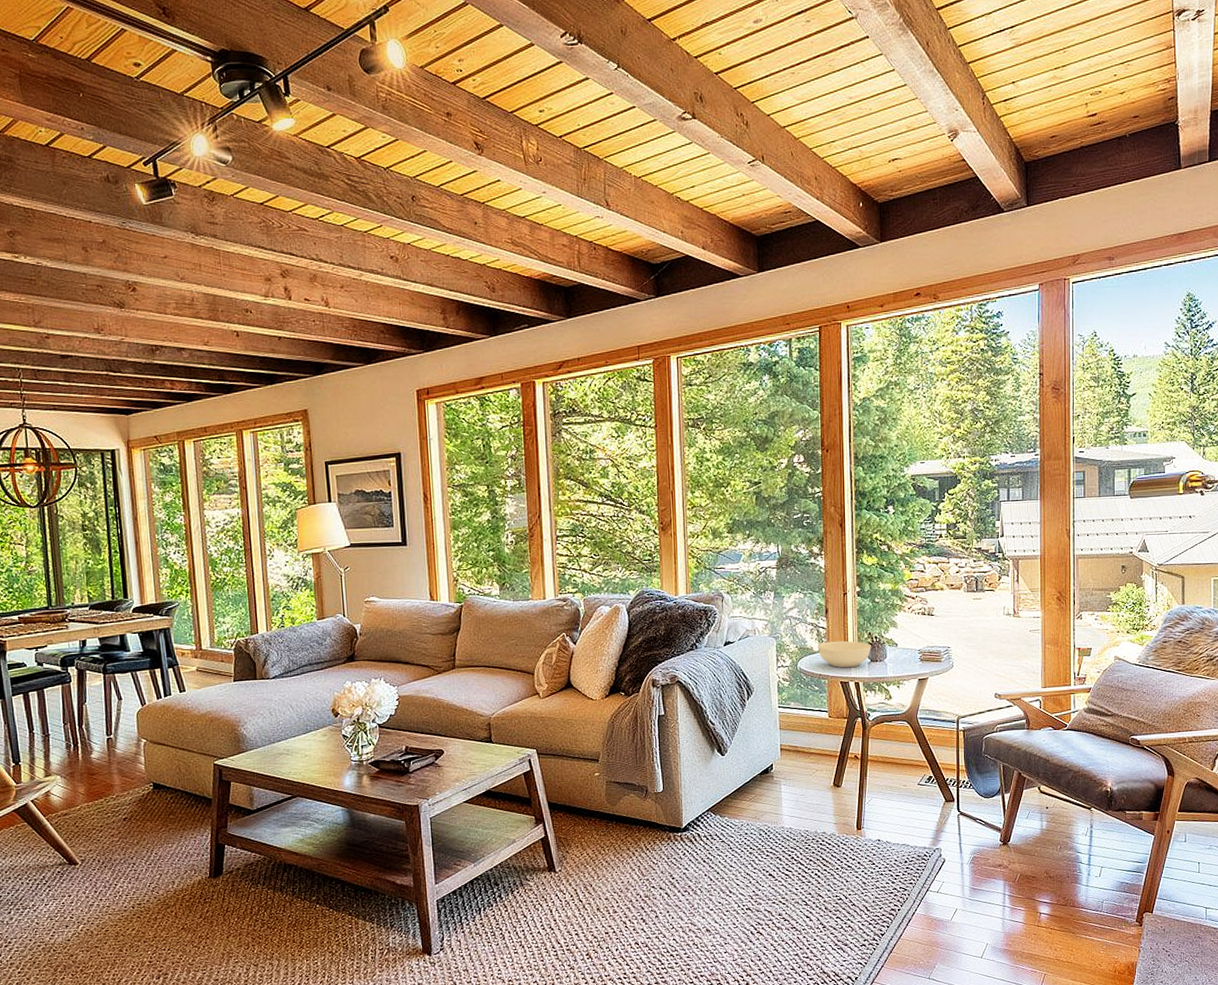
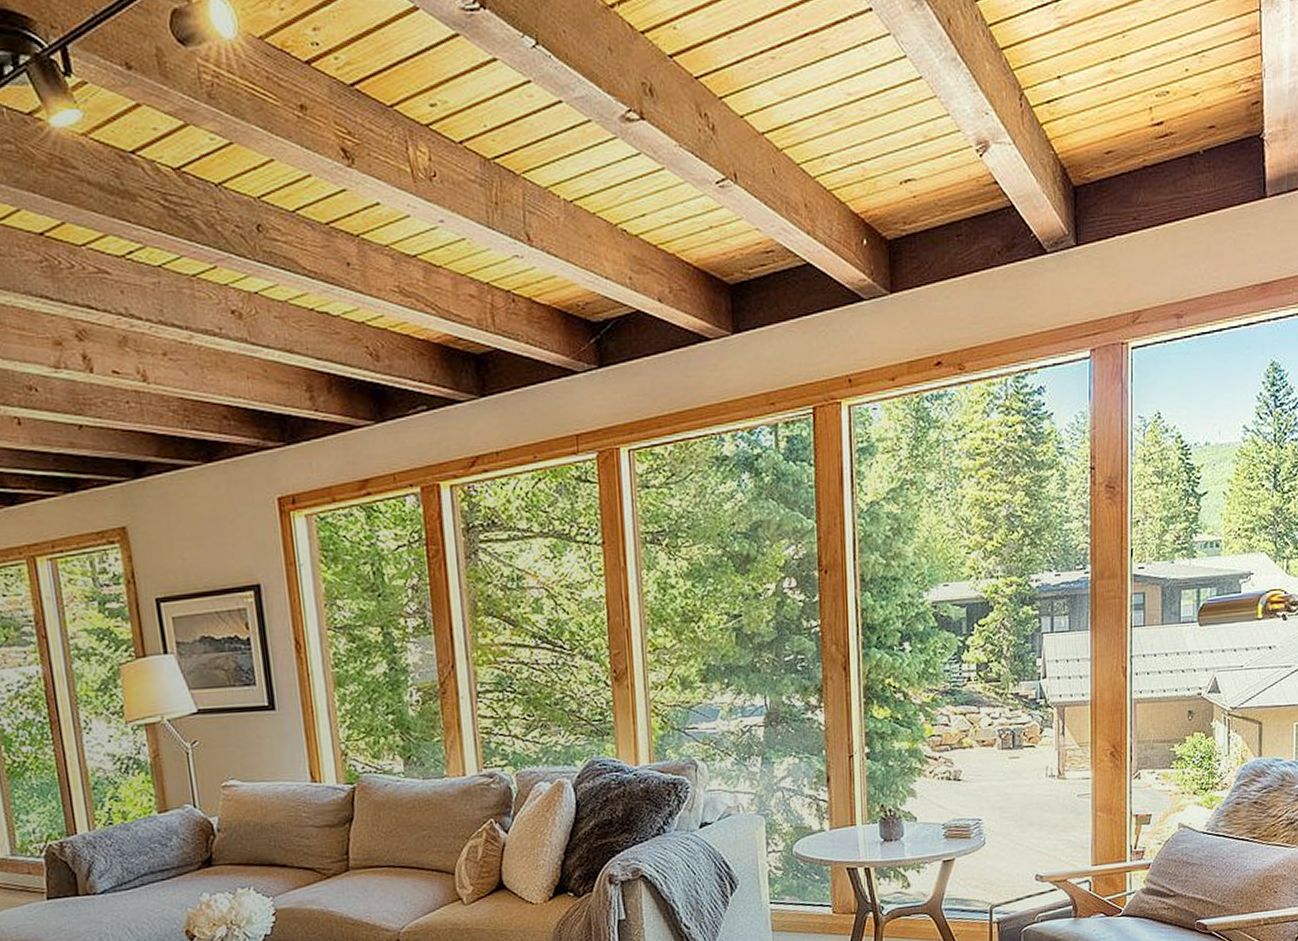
bowl: present [817,640,871,668] -> none [817,816,885,851]

